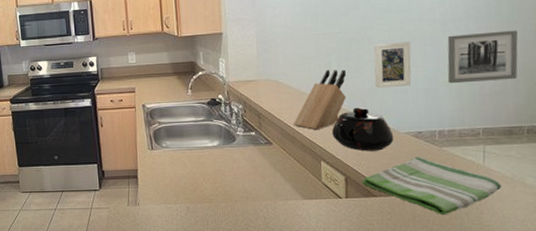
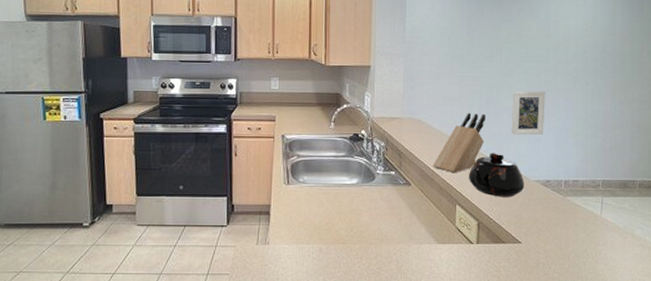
dish towel: present [362,156,501,216] -> none [493,204,615,264]
wall art: present [447,30,519,84] -> none [575,89,637,136]

